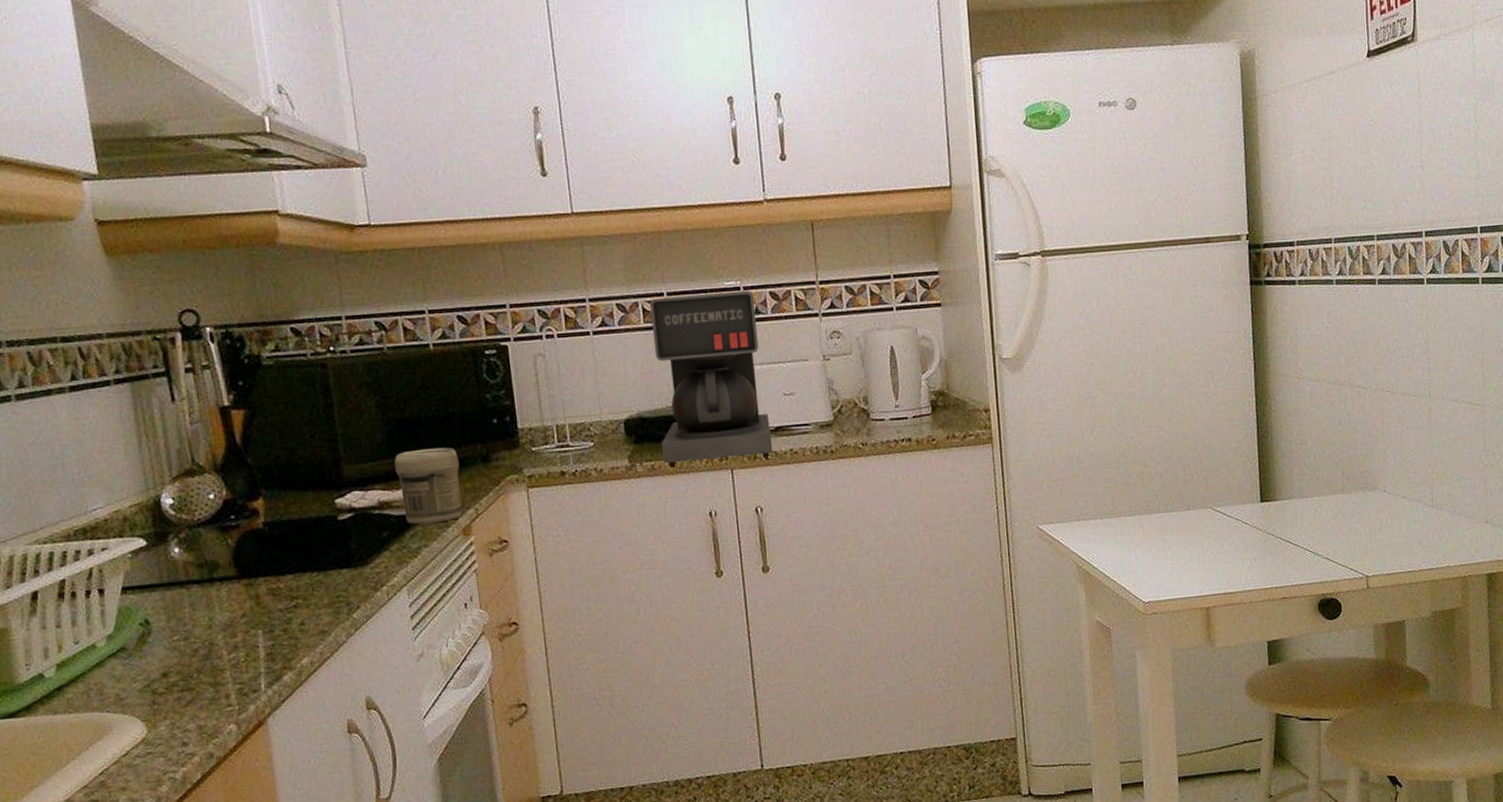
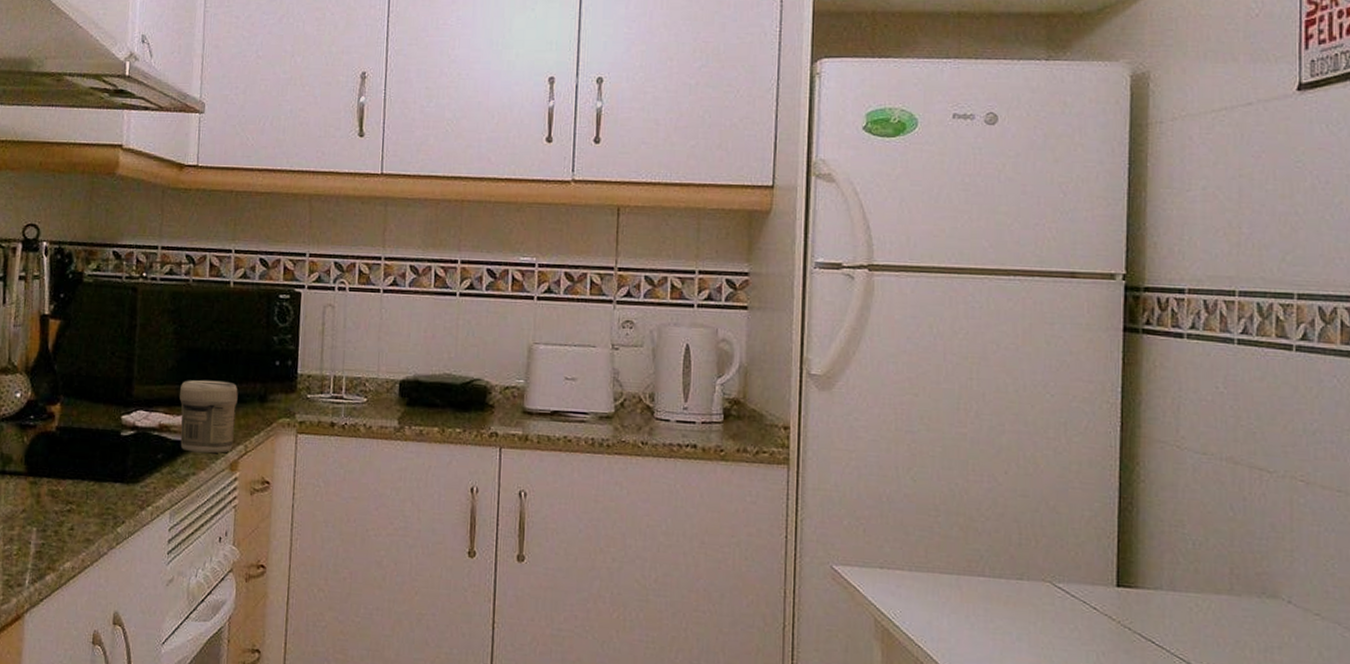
coffee maker: present [650,290,772,468] -> none [432,264,549,443]

